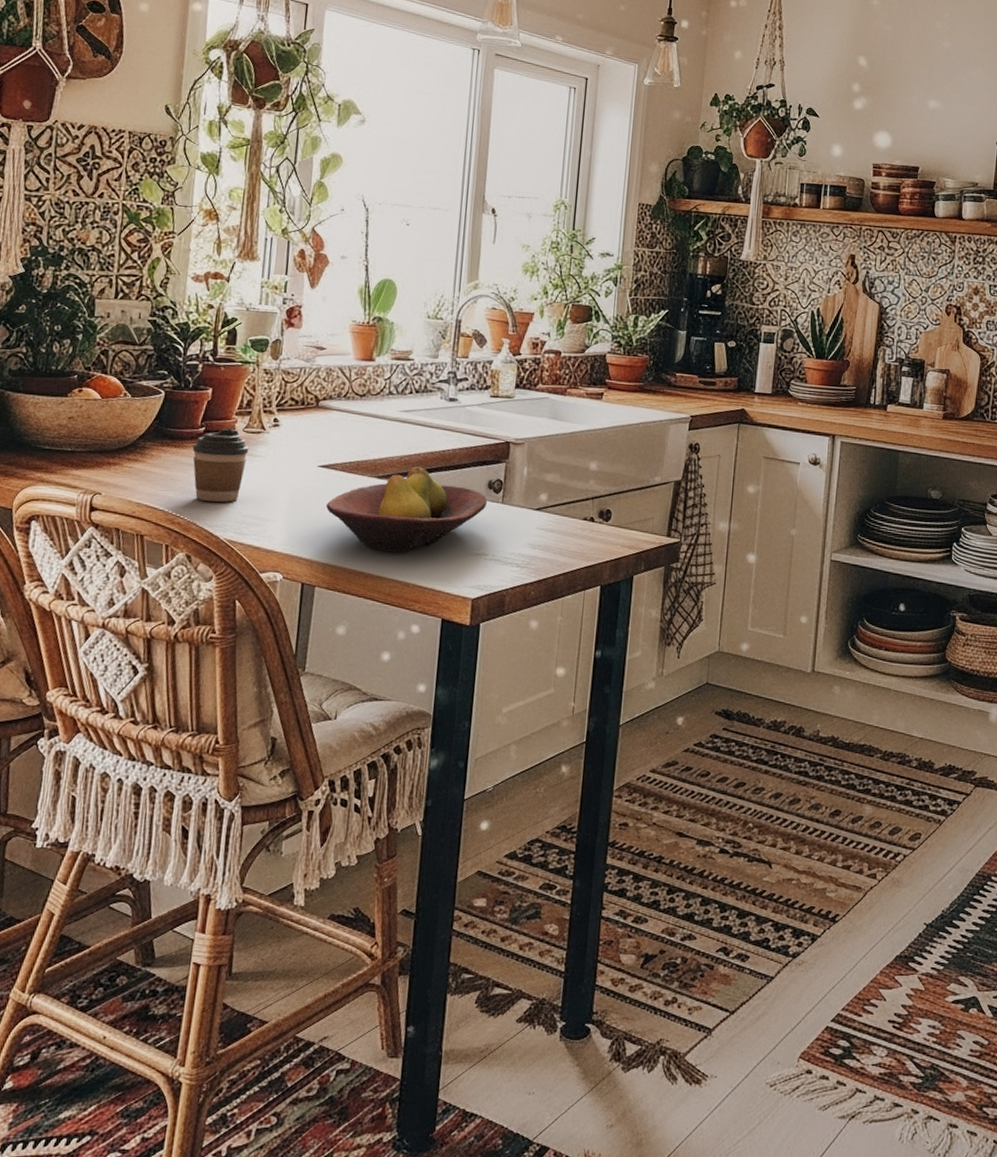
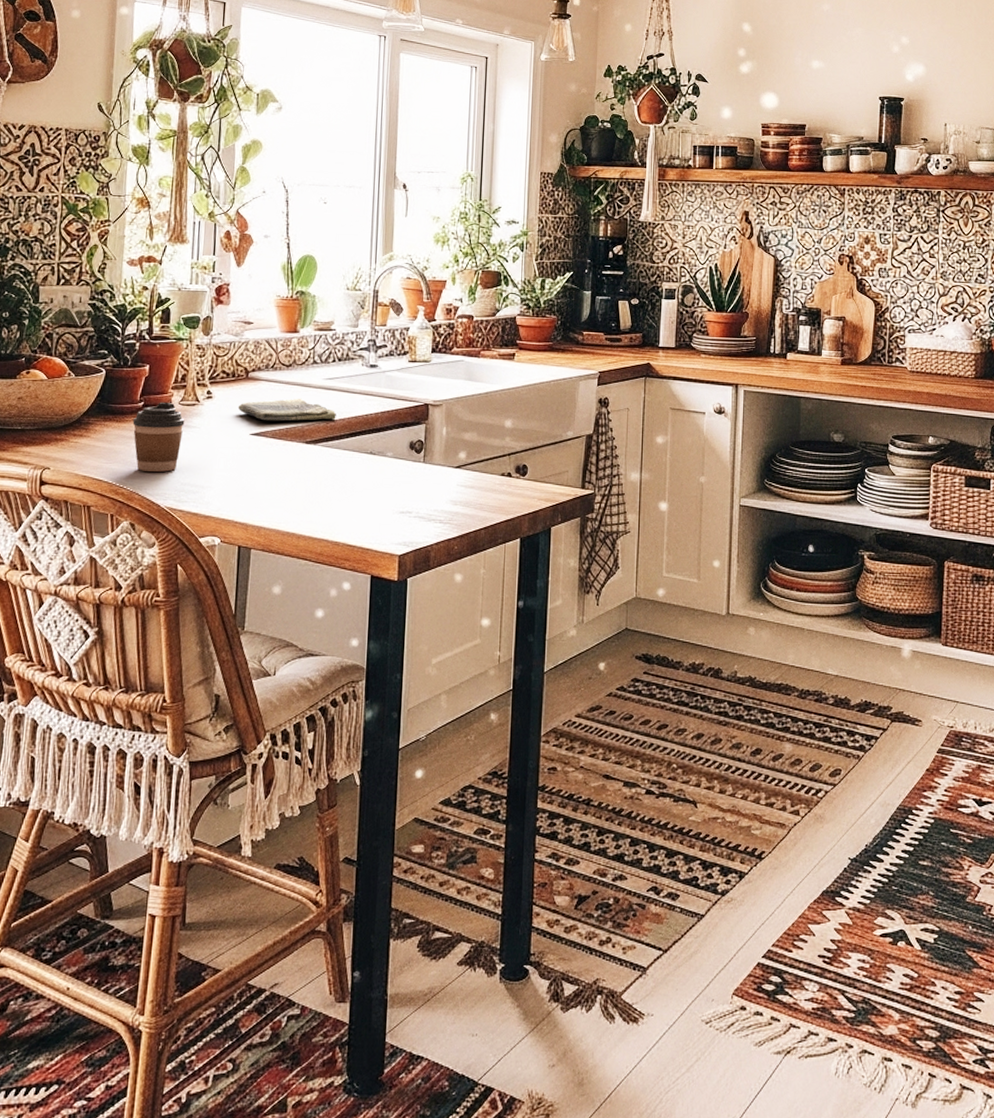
dish towel: none [306,430,411,454] -> present [238,398,336,422]
fruit bowl: present [326,466,488,552] -> none [259,431,410,513]

